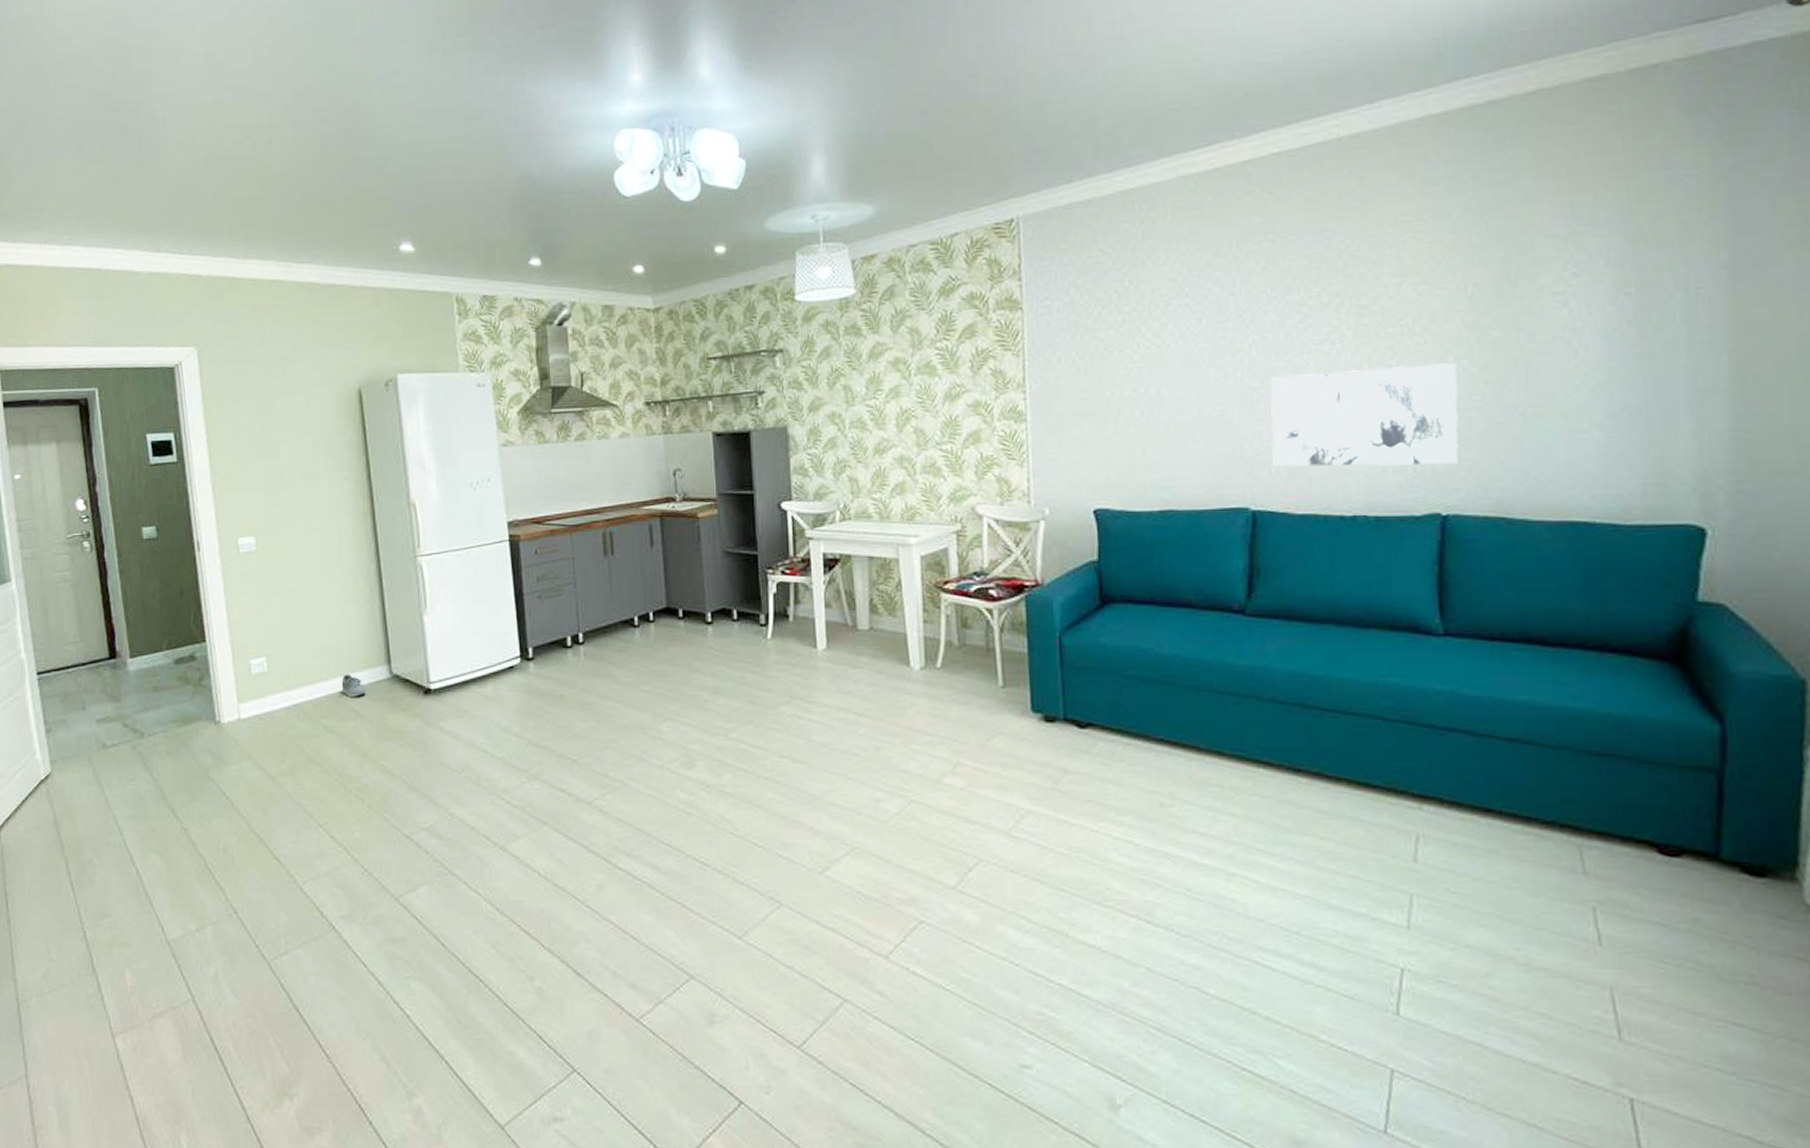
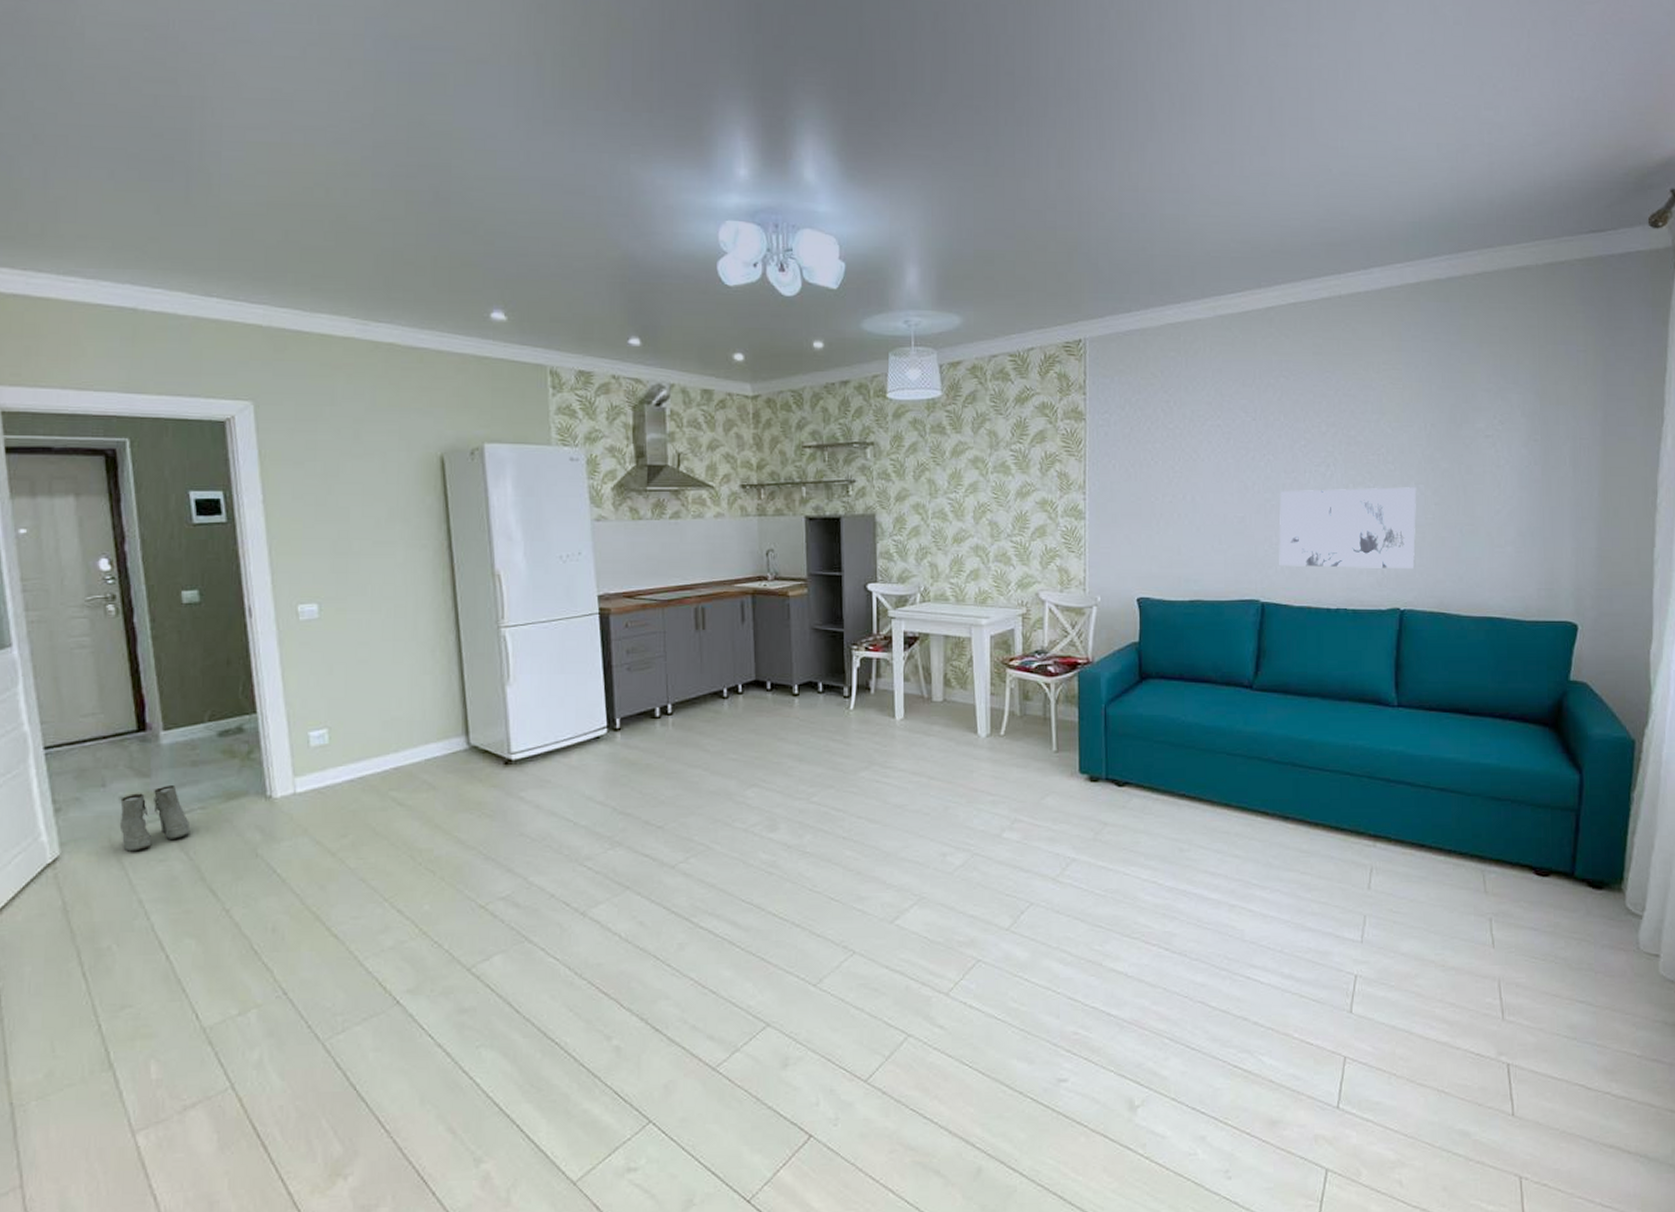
boots: none [97,710,154,771] -> present [119,786,191,852]
shoe: present [341,674,366,698] -> none [413,746,441,770]

